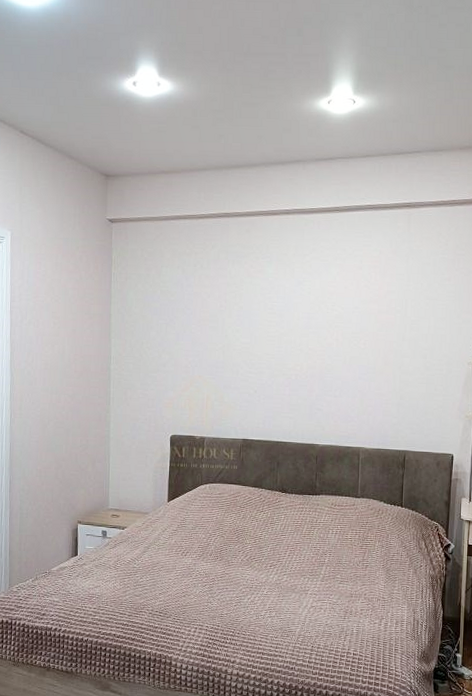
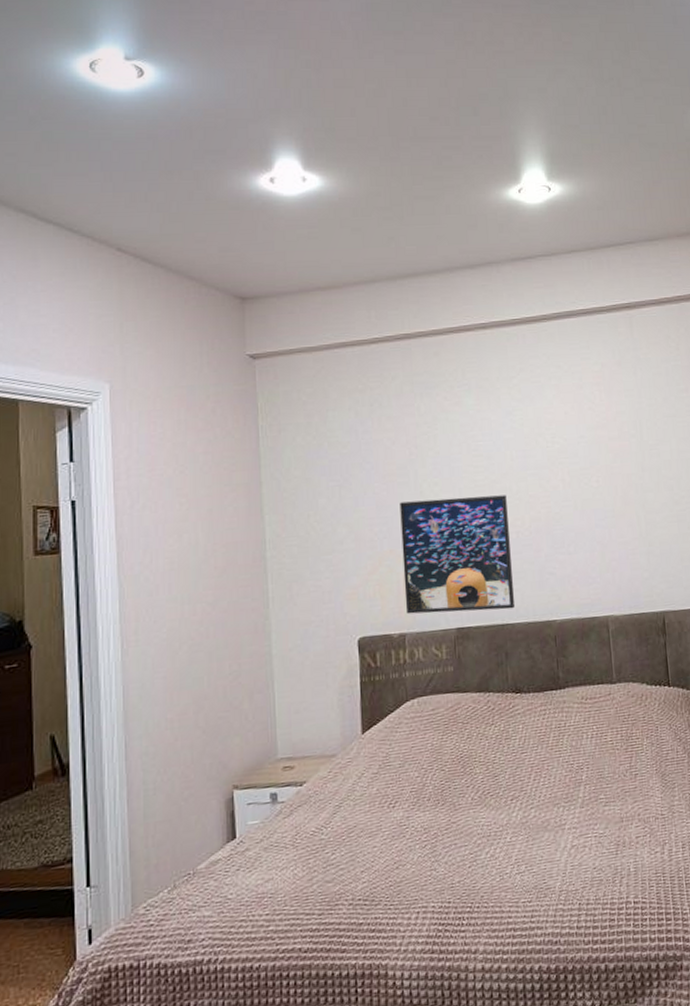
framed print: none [206,341,291,431] -> present [400,495,514,615]

